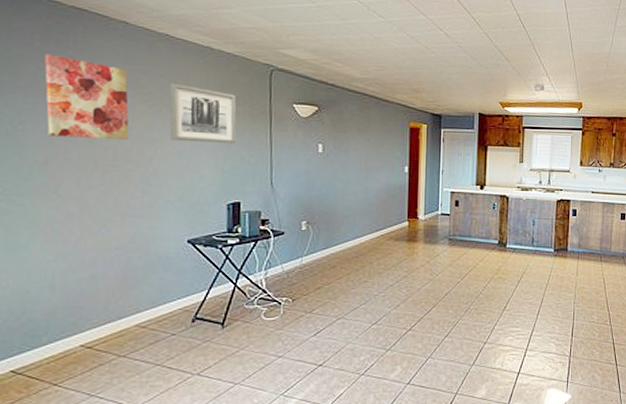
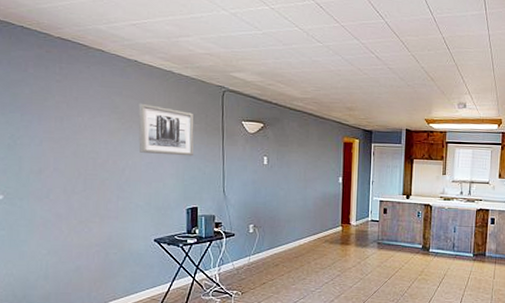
wall art: present [44,53,129,140] -> none [37,78,106,152]

